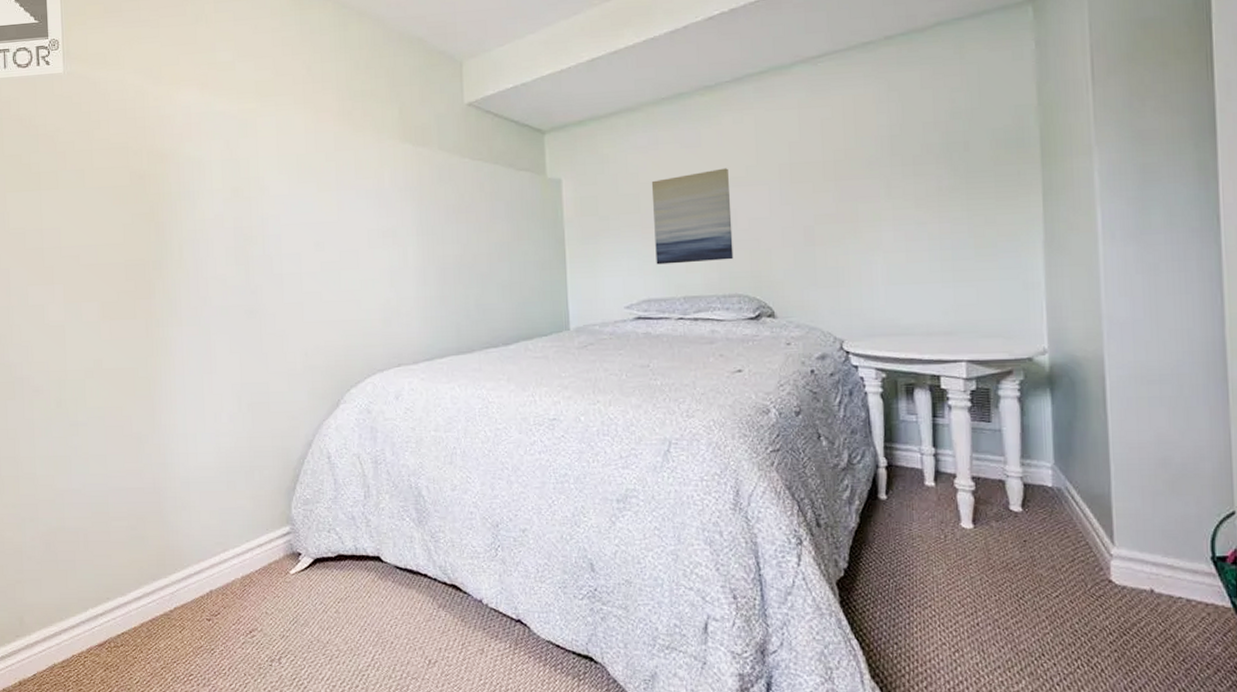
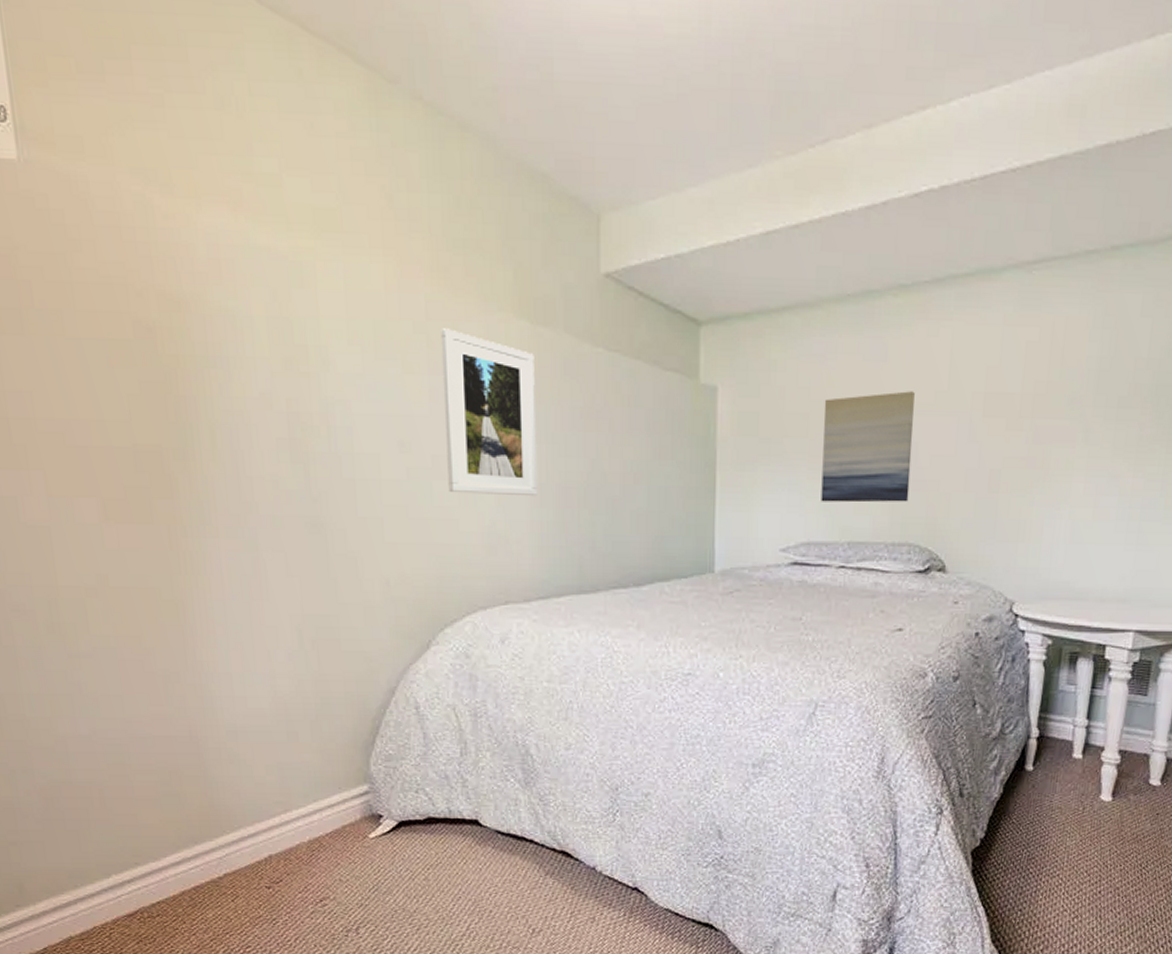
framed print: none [346,155,422,279] -> present [441,328,538,497]

